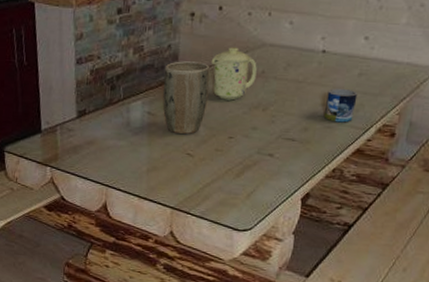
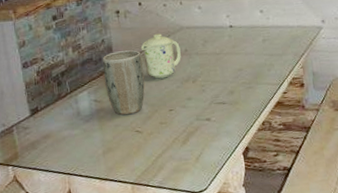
mug: present [323,88,358,123] -> none [242,53,268,83]

